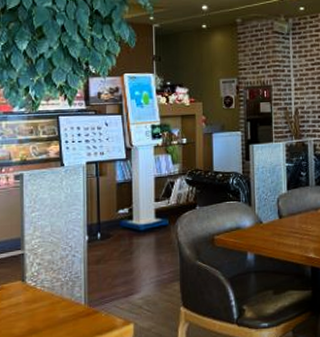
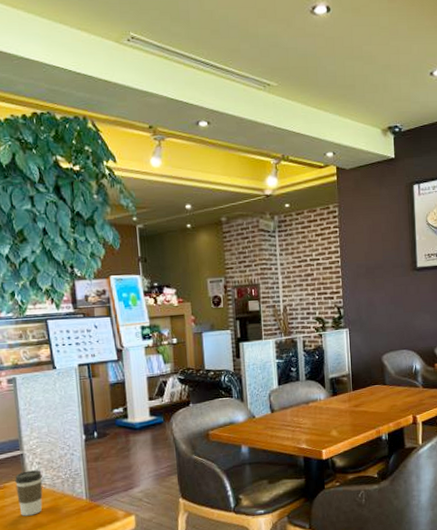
coffee cup: none [12,271,42,321] -> present [14,470,43,516]

